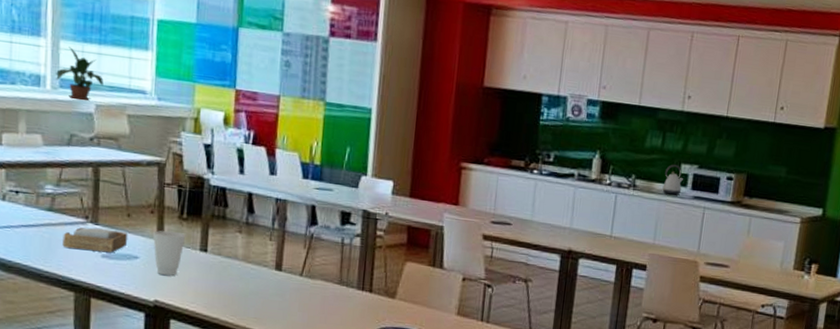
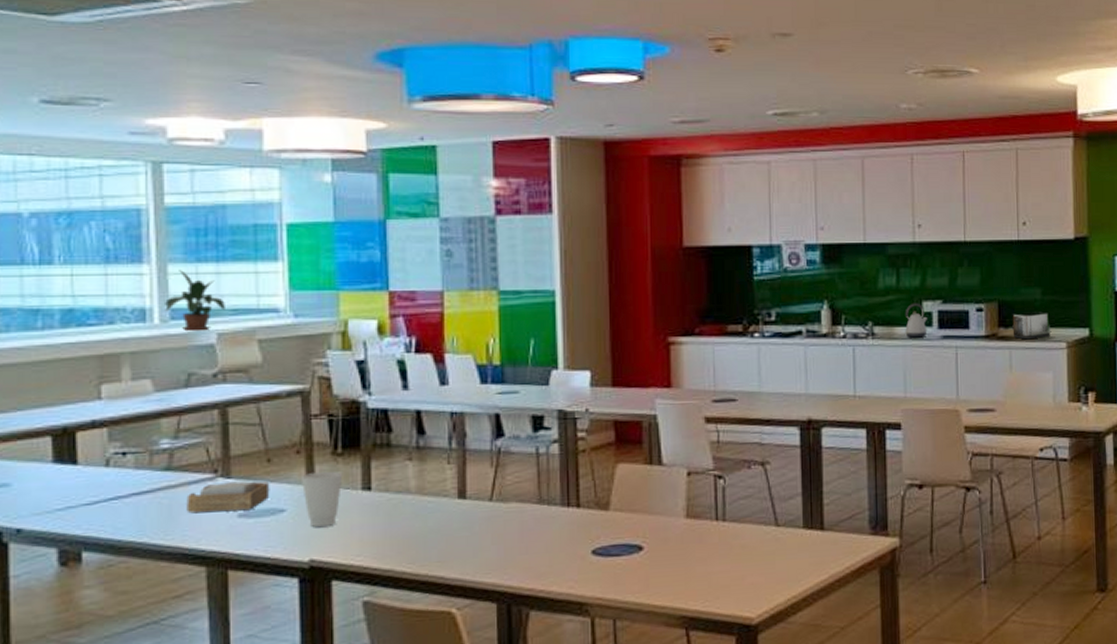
toaster: none [755,185,791,211] -> present [1011,310,1050,340]

